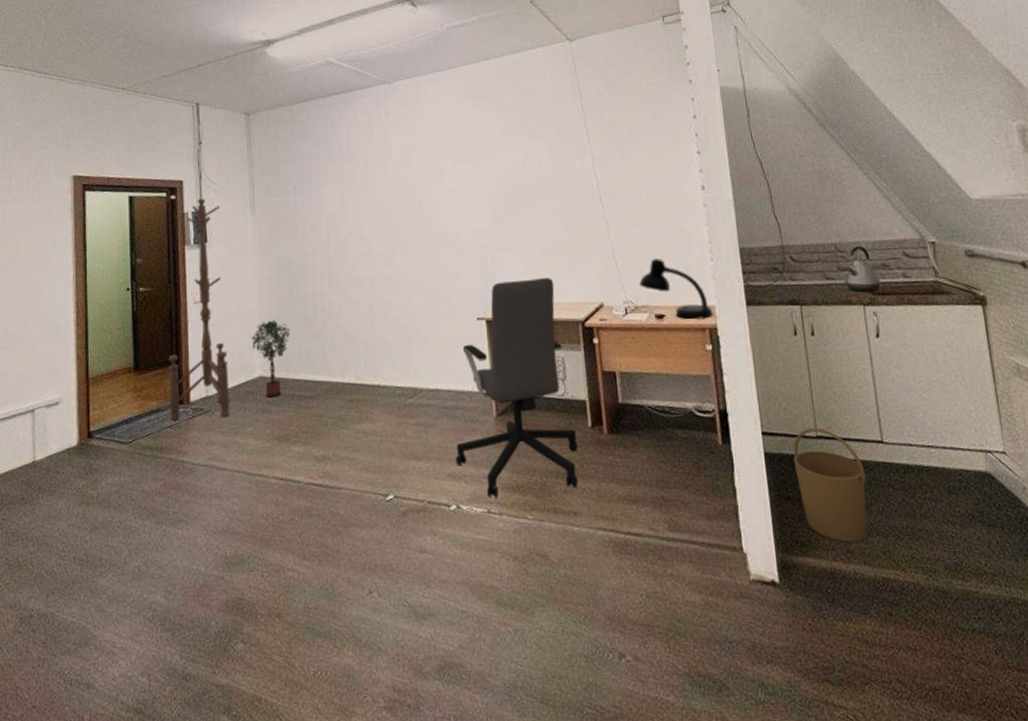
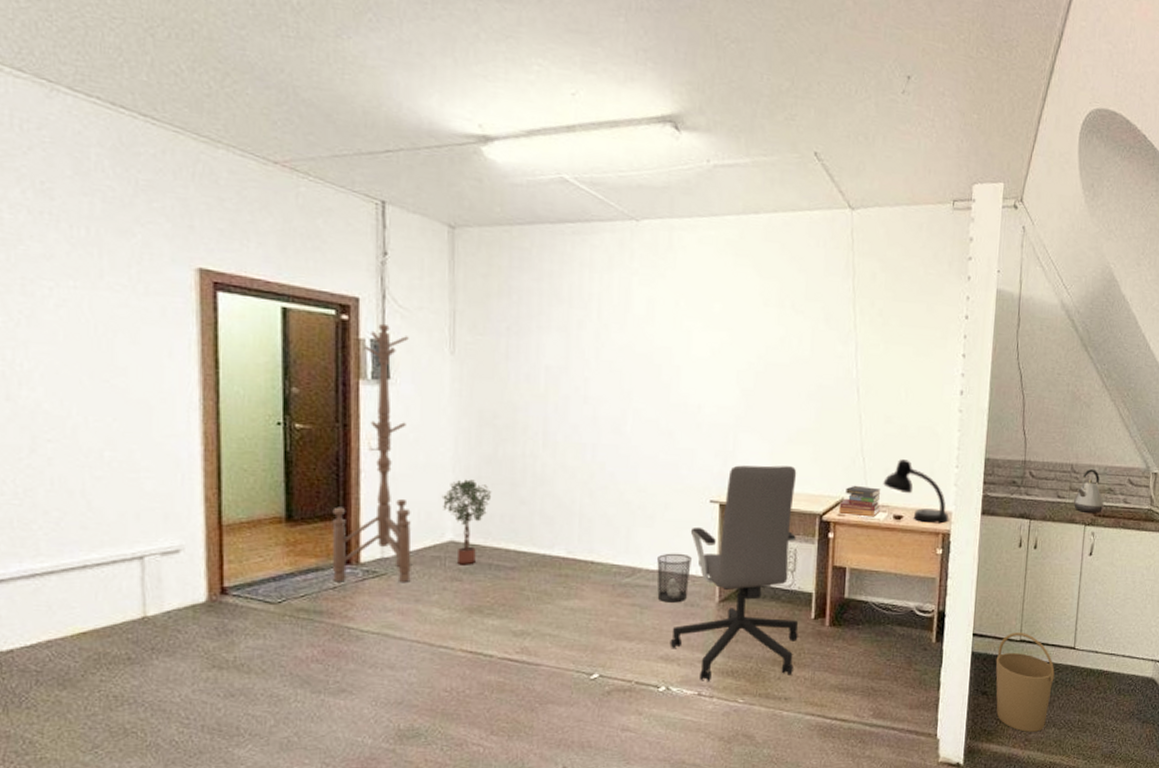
waste bin: none [436,371,467,420] -> present [657,553,692,603]
books: none [599,289,641,319] -> present [839,485,880,517]

